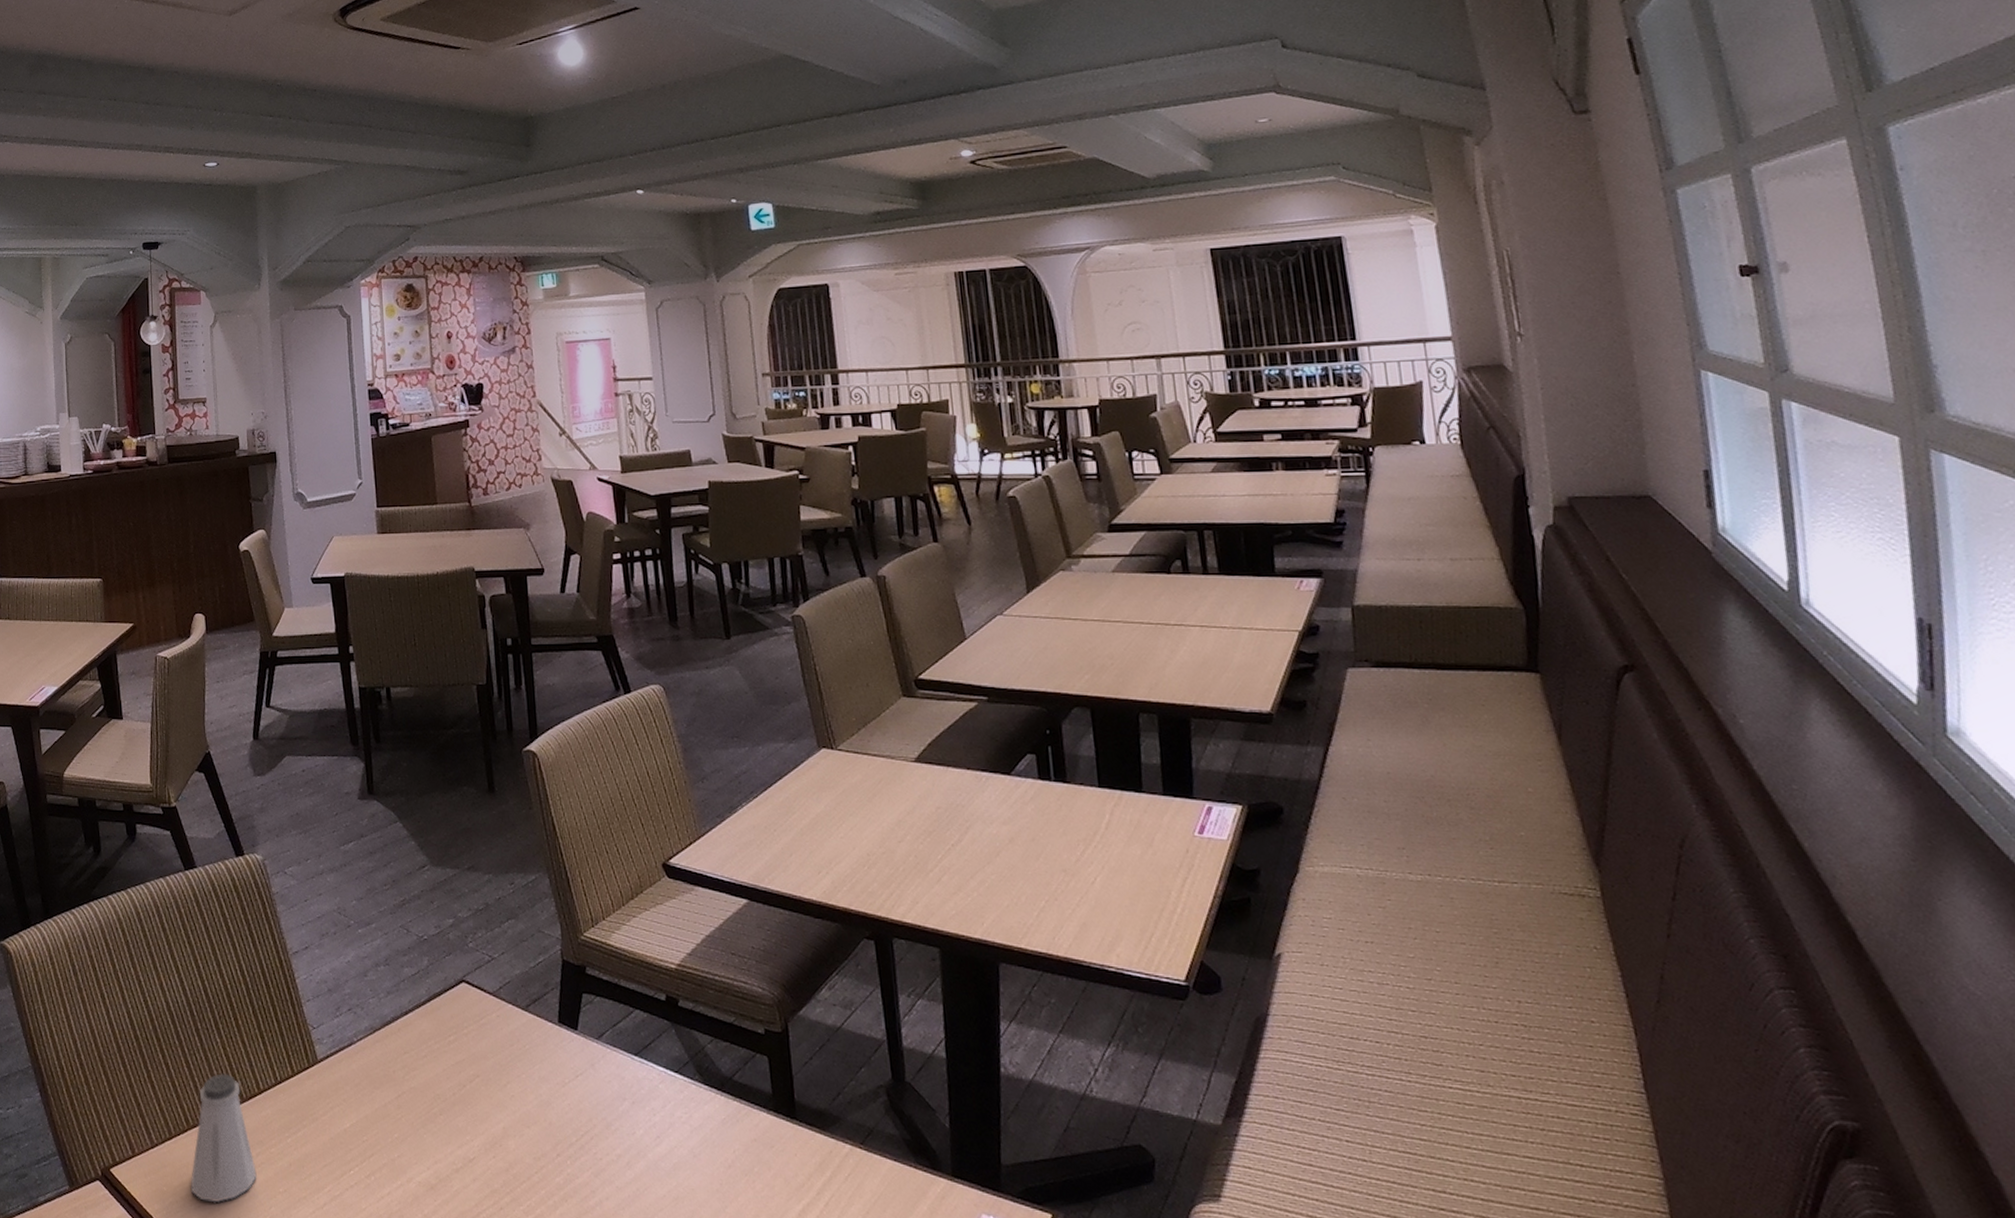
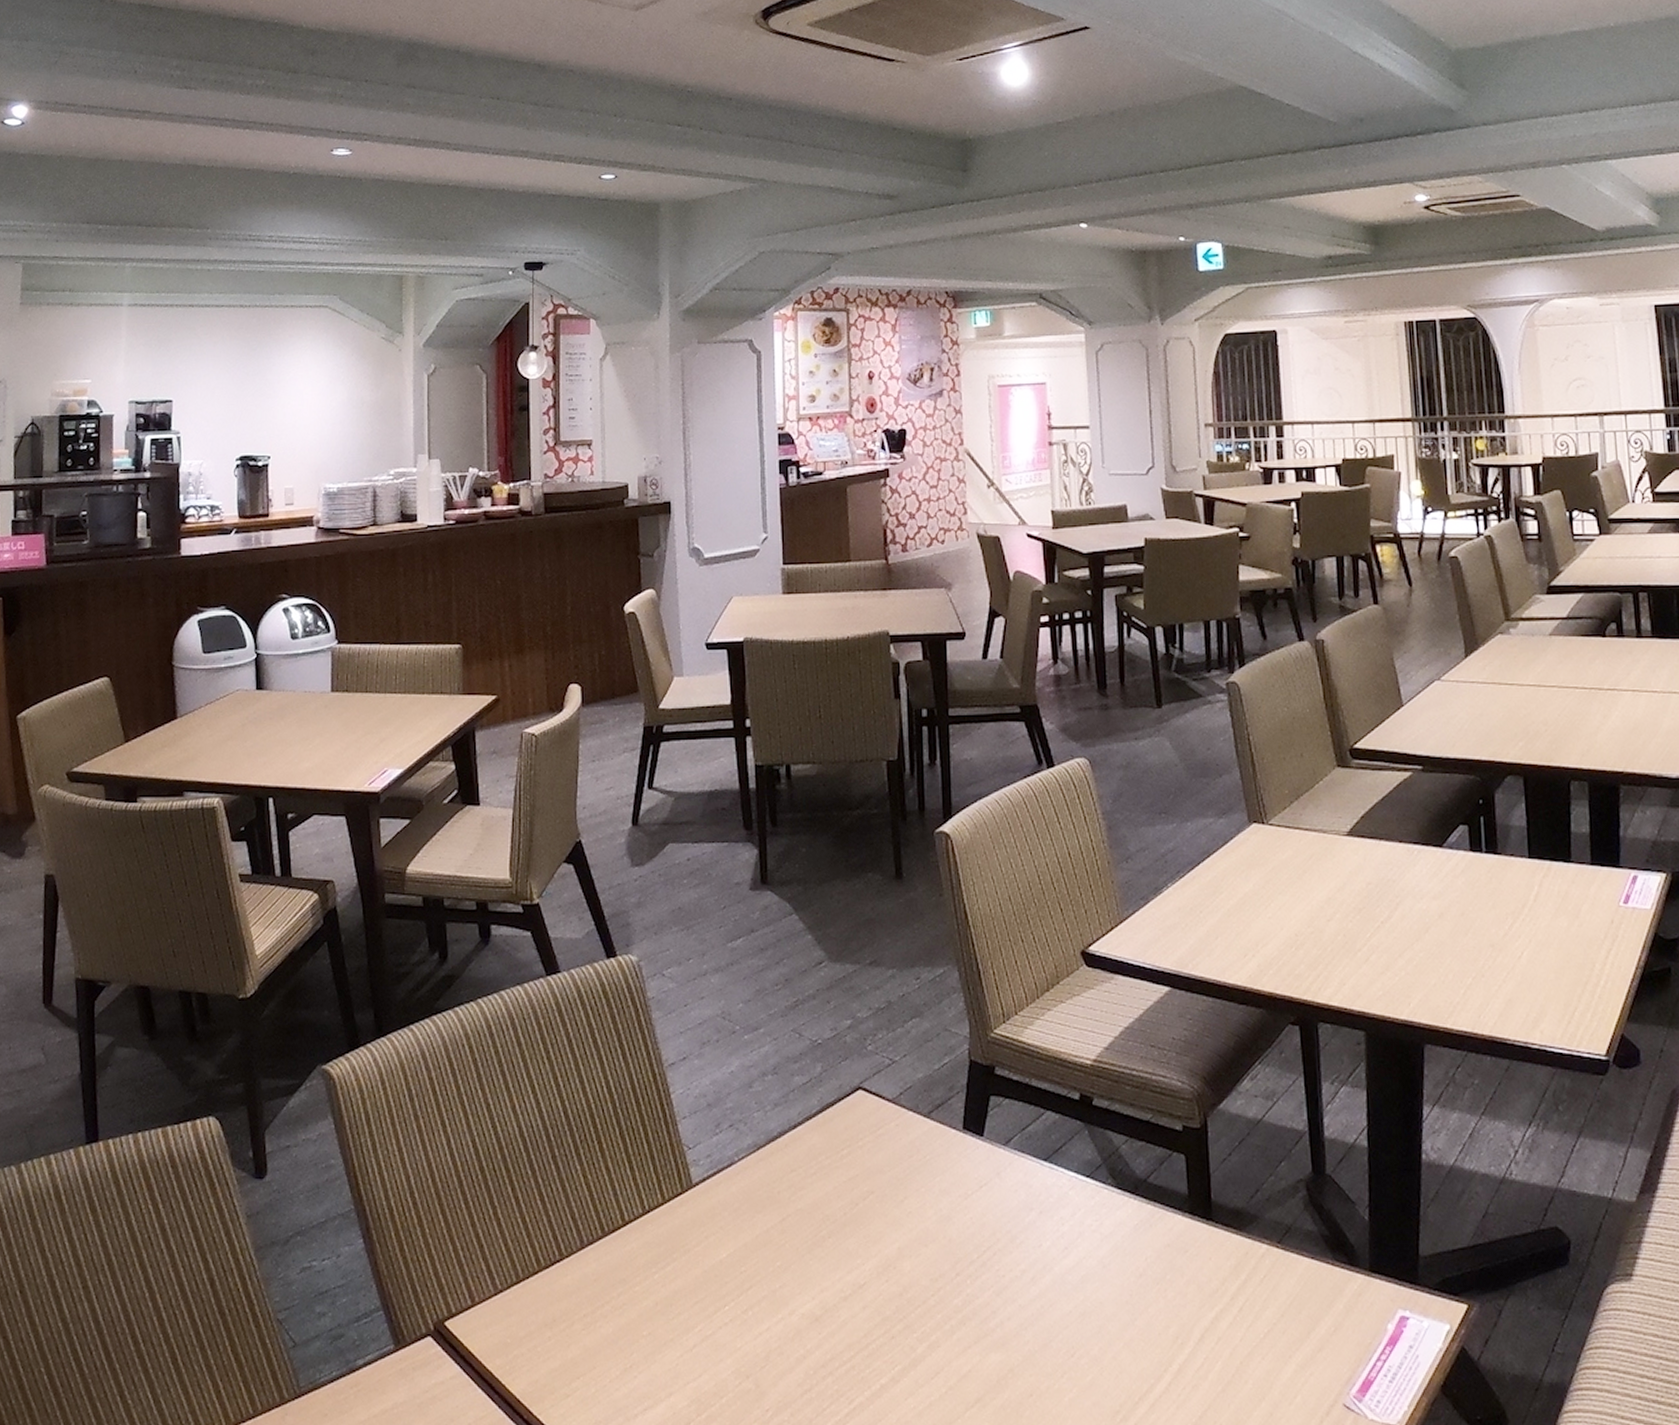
saltshaker: present [190,1073,257,1203] -> none [539,1205,617,1353]

